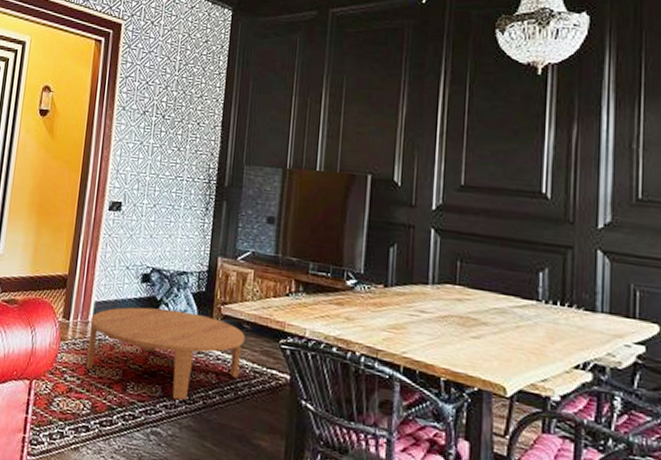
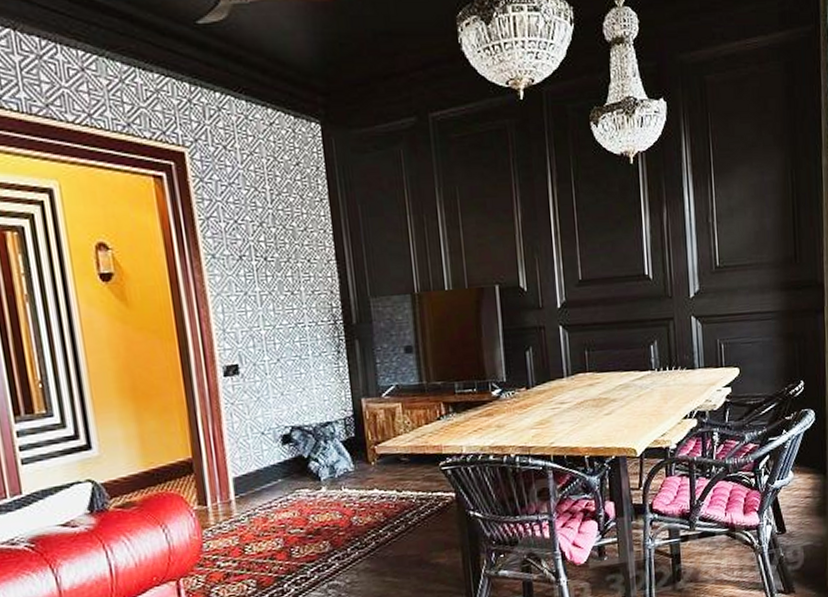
coffee table: present [86,307,245,400] -> none [232,460,406,549]

